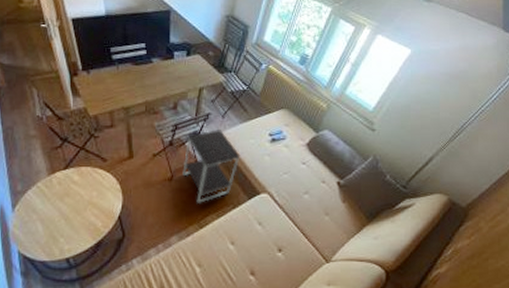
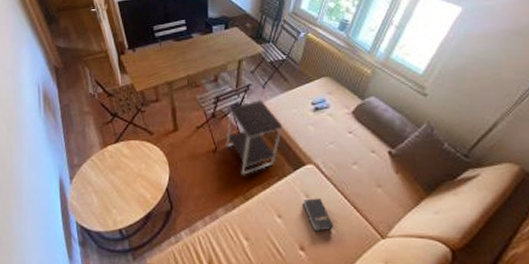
hardback book: none [255,226,283,257] -> present [302,198,334,232]

